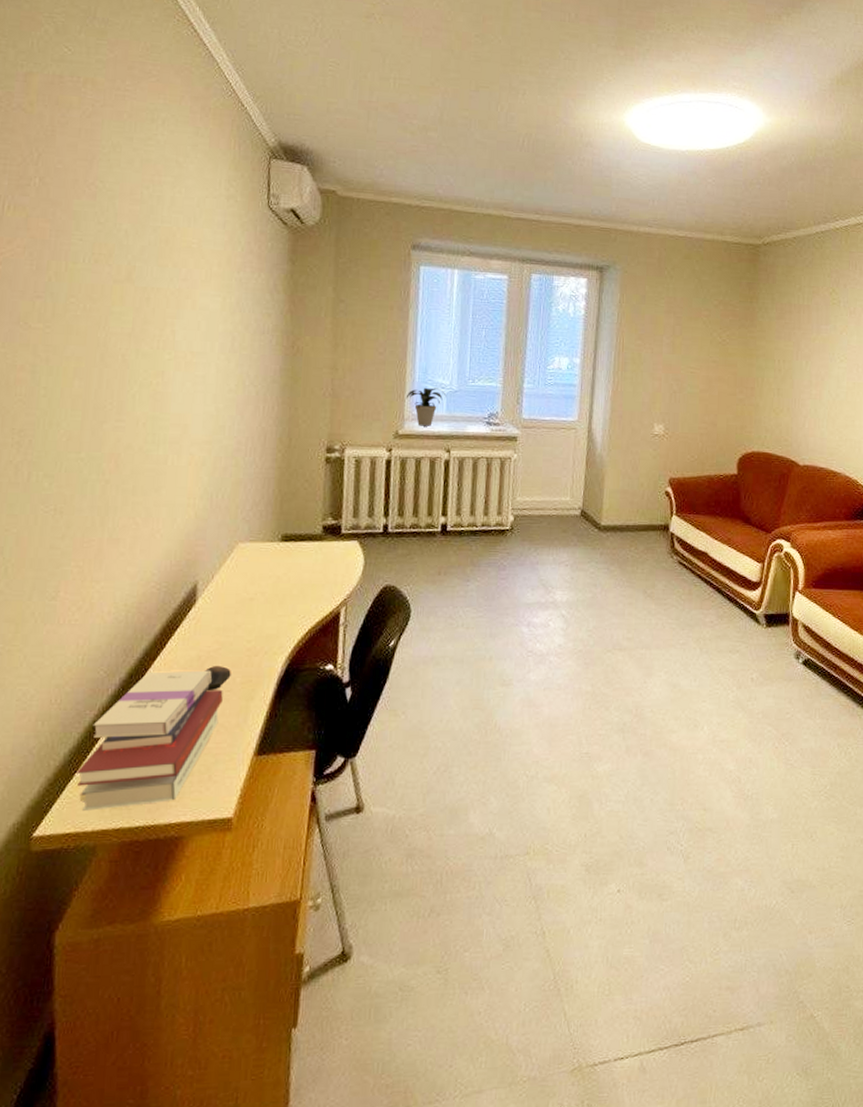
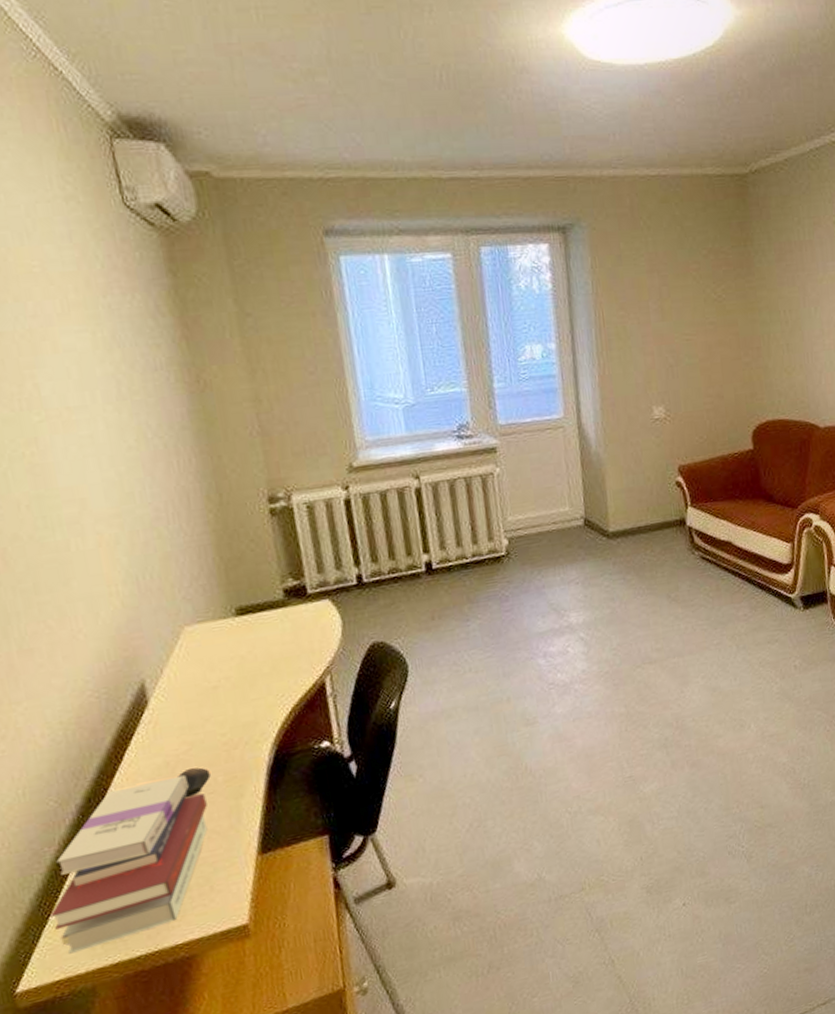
potted plant: present [406,387,447,427] -> none [353,404,403,454]

